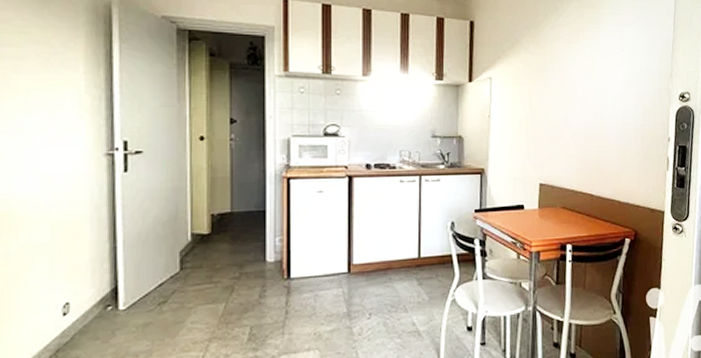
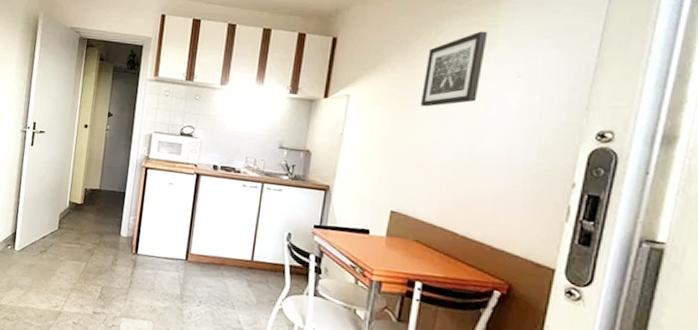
wall art: none [552,12,597,84] -> present [421,31,488,107]

